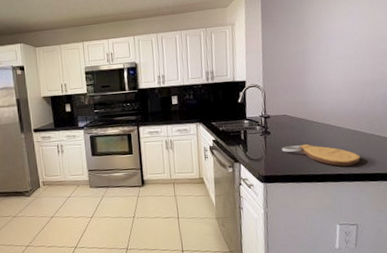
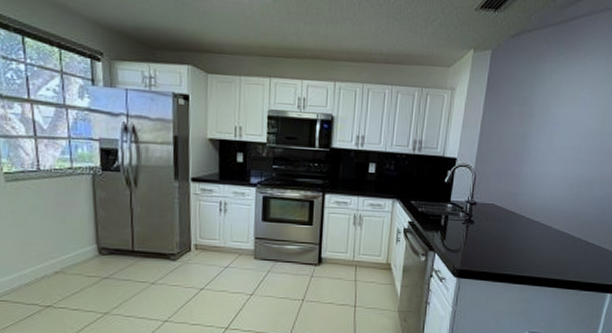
cutting board: present [282,144,361,167] -> none [483,240,564,270]

